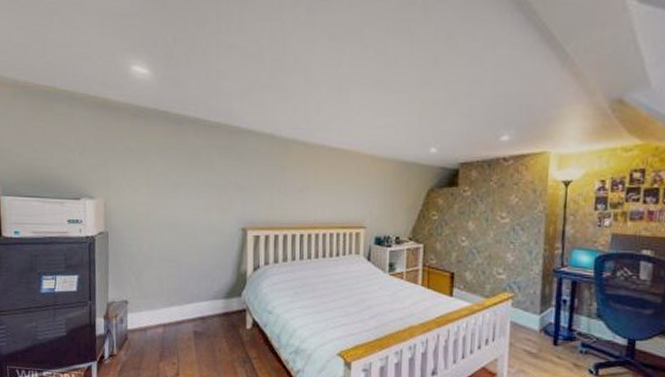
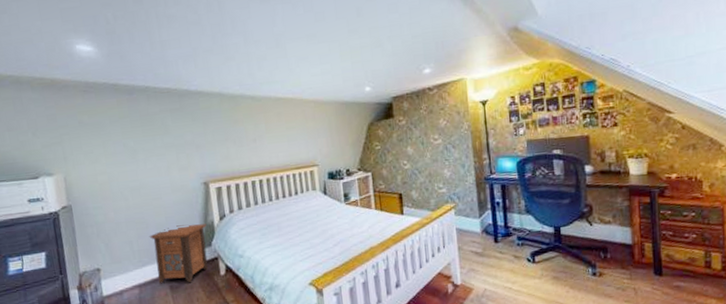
nightstand: none [179,269,239,332] -> present [149,224,209,284]

